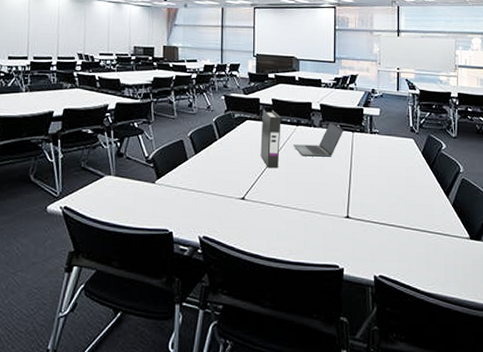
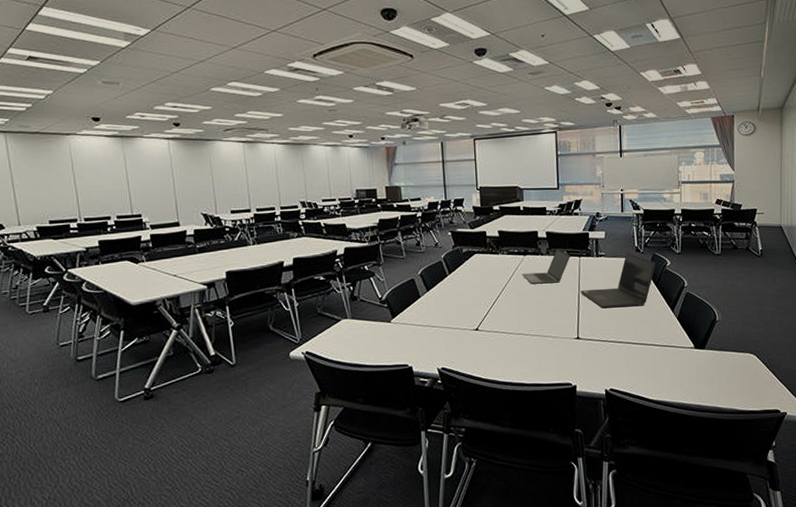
binder: present [260,109,282,169] -> none [489,241,509,299]
laptop: none [352,131,431,189] -> present [580,252,656,309]

